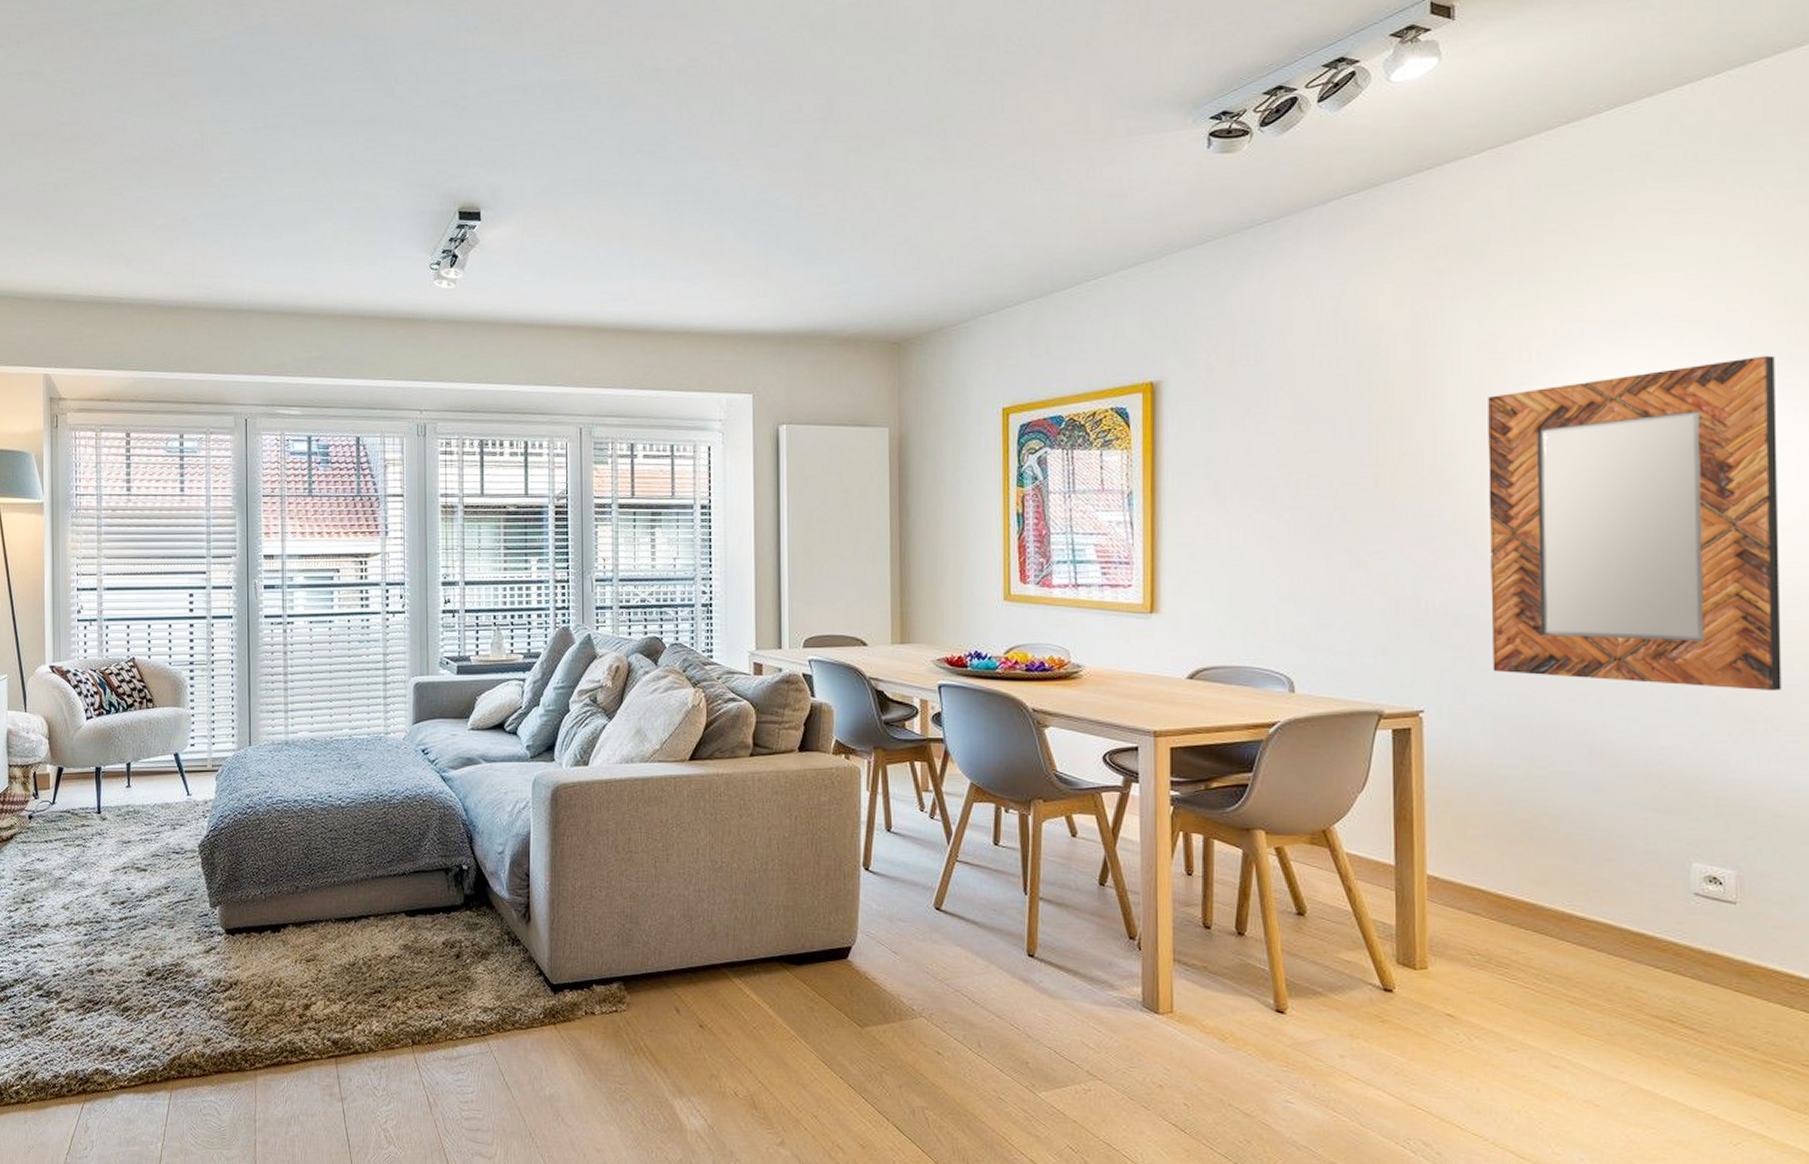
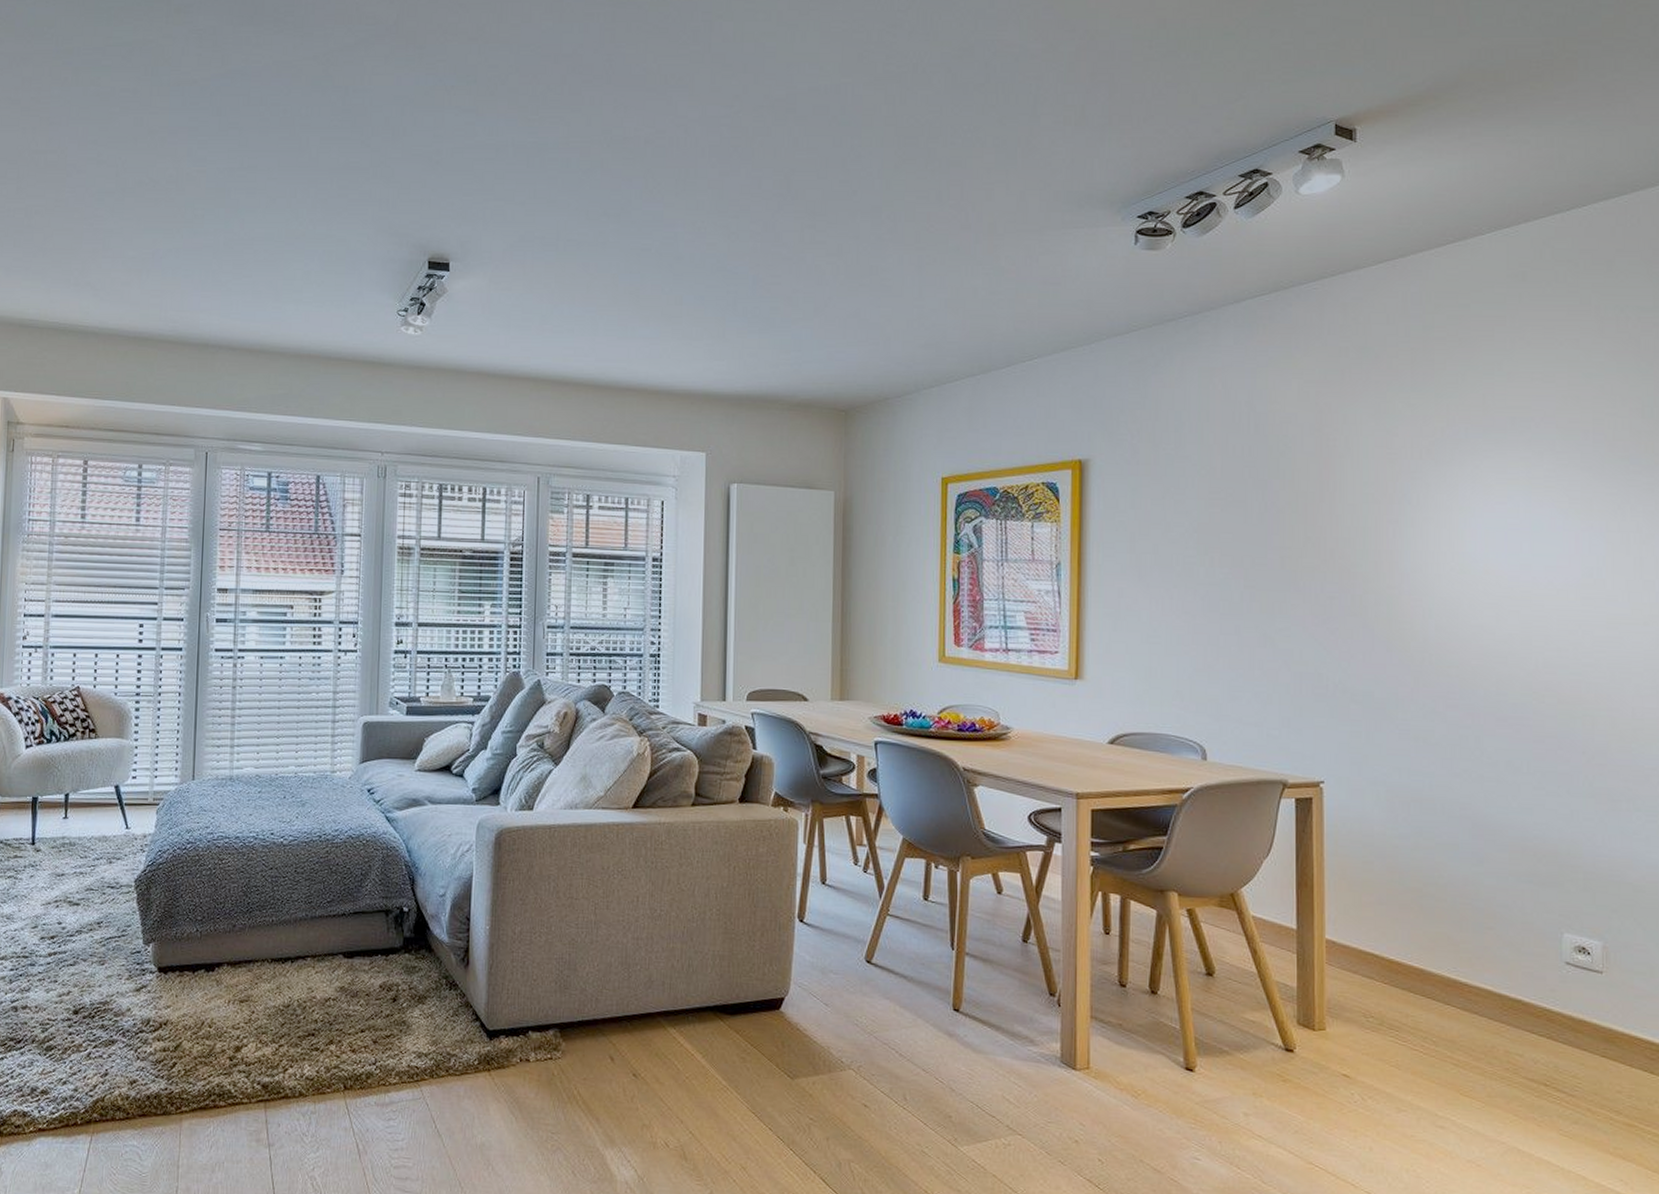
home mirror: present [1488,355,1782,692] -> none [1383,463,1642,774]

